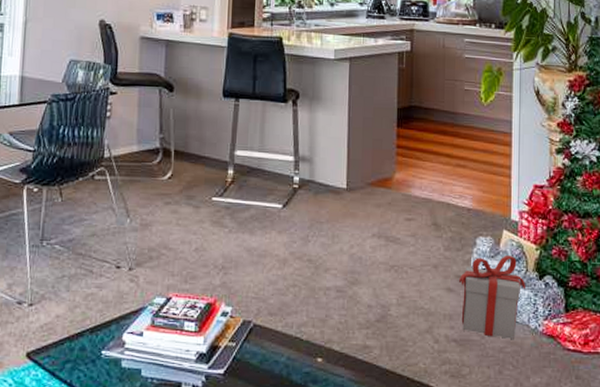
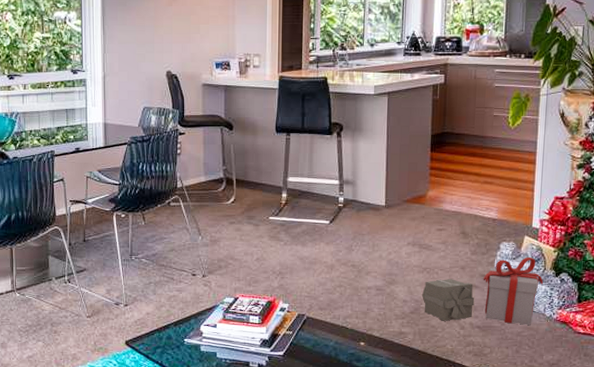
gift box: none [389,279,450,333] -> present [422,279,475,321]

